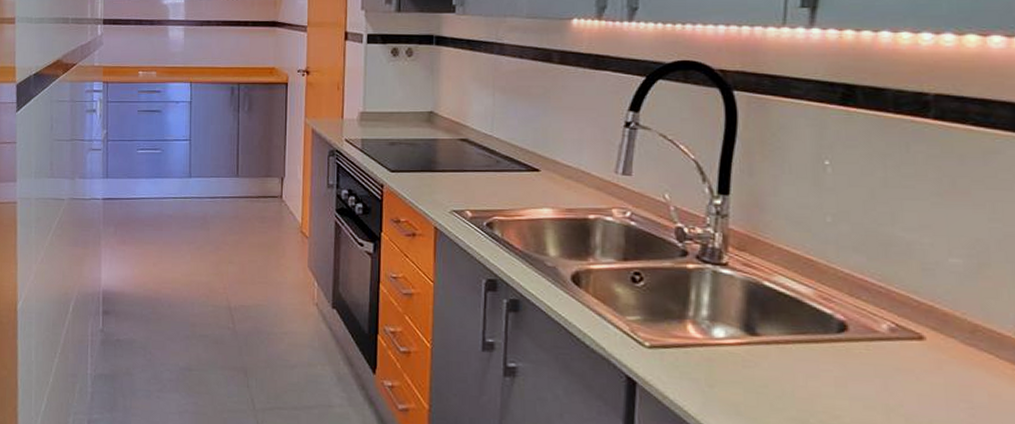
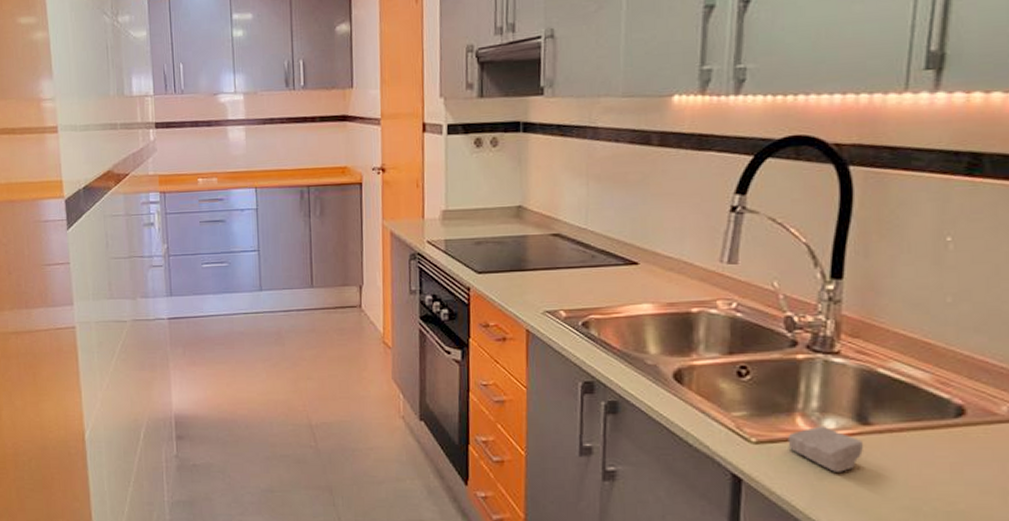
soap bar: none [679,334,751,380] -> present [788,426,863,472]

